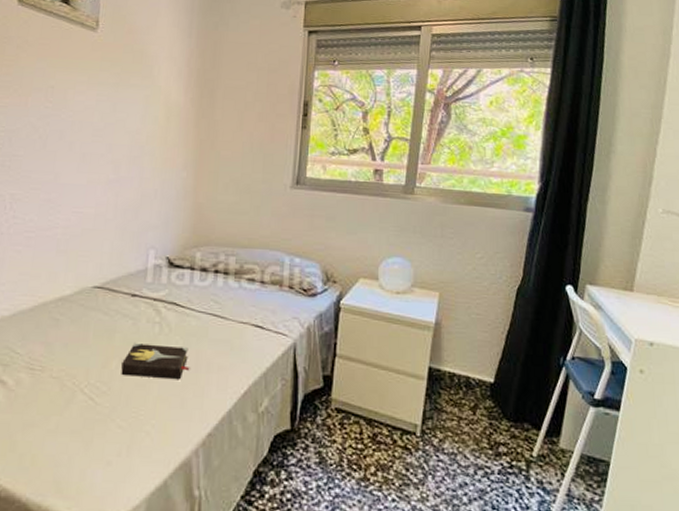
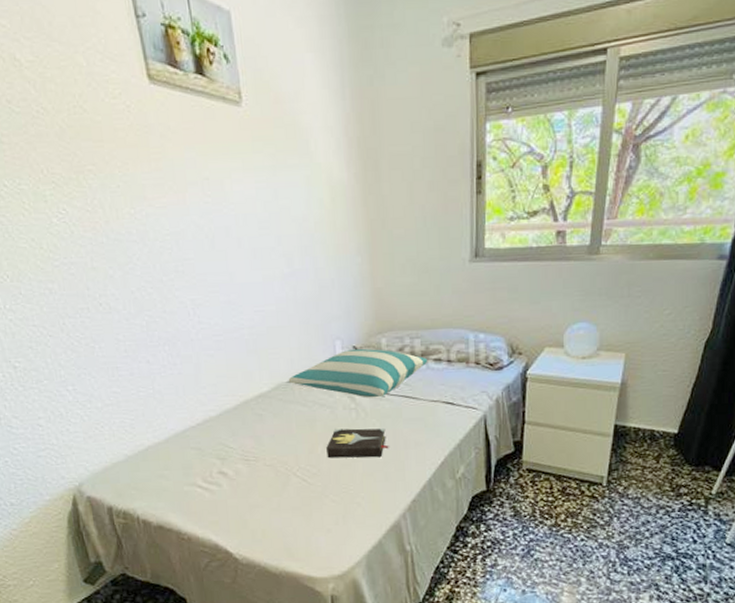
pillow: none [93,259,241,313] -> present [288,348,428,398]

